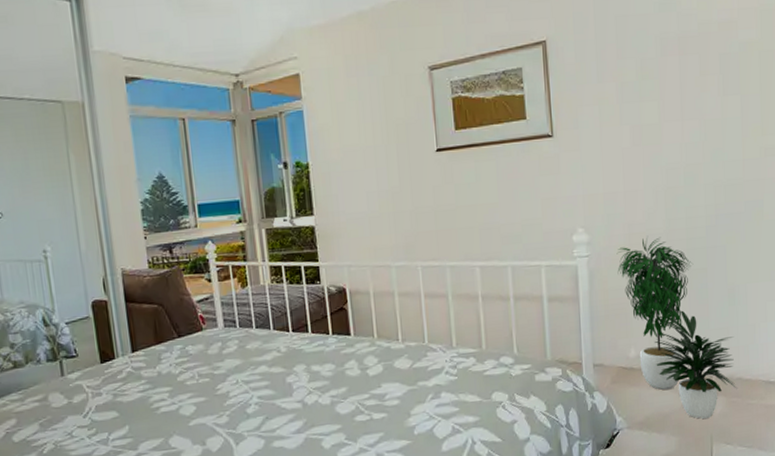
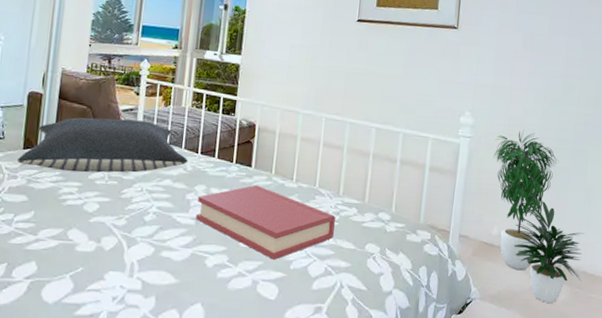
pillow: none [97,308,281,380] -> present [17,117,188,173]
hardback book: none [300,353,456,429] -> present [196,185,336,260]

